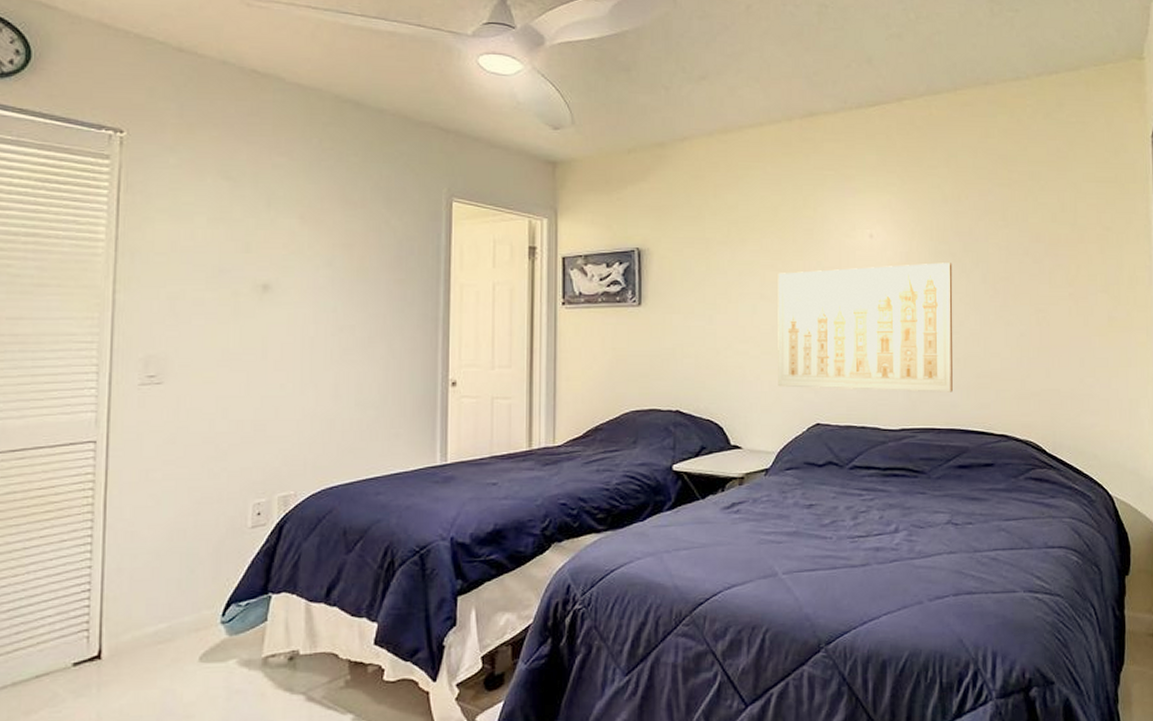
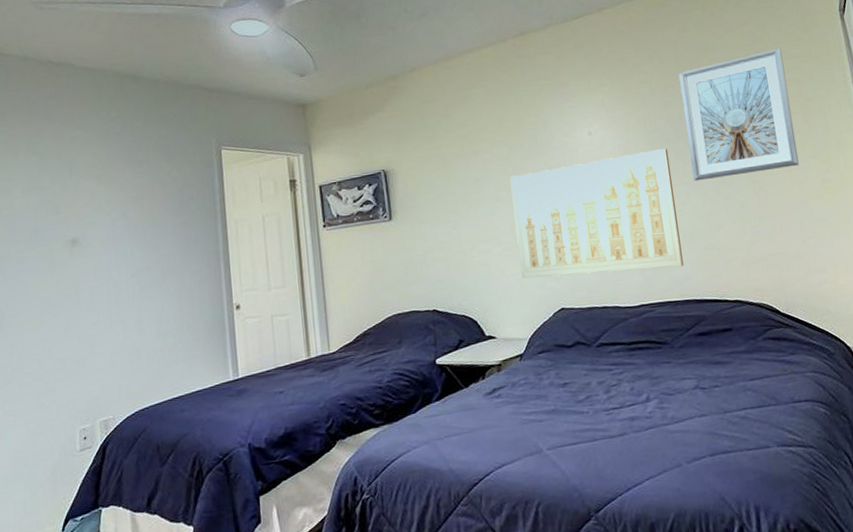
picture frame: none [974,168,1088,302] -> present [678,47,800,181]

